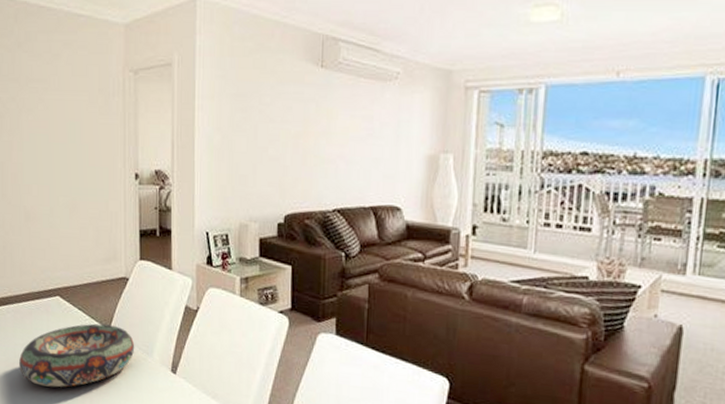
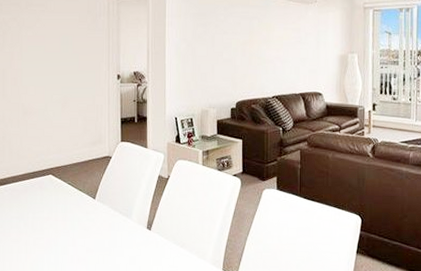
decorative bowl: present [19,323,135,388] -> none [15,195,117,250]

